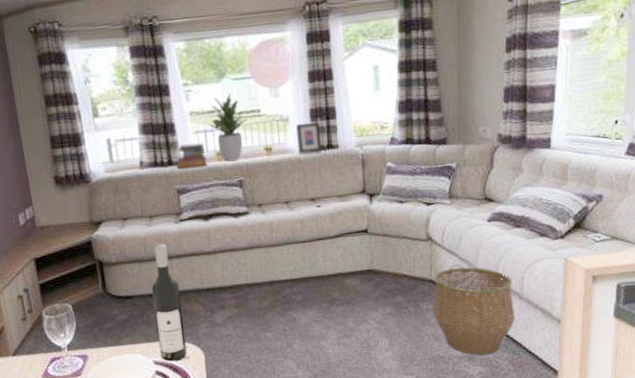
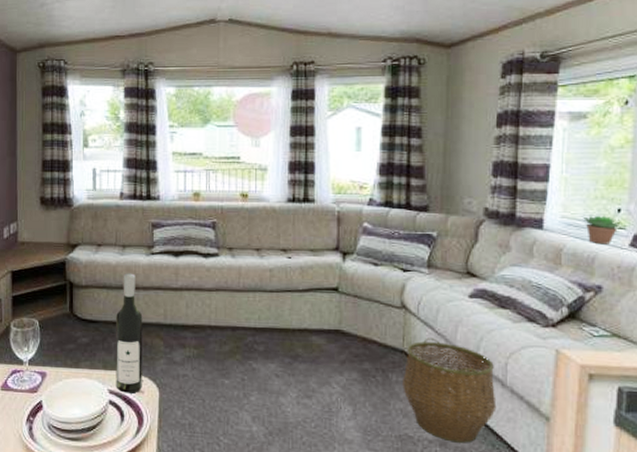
books: present [175,143,207,168] -> none [154,182,184,204]
potted plant: present [207,93,248,162] -> none [188,138,227,203]
picture frame: present [296,122,323,154] -> none [274,175,298,204]
succulent plant: none [586,128,618,156] -> present [583,215,621,245]

